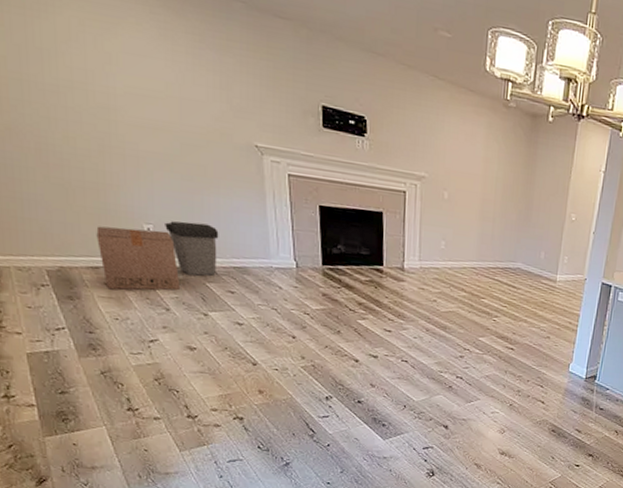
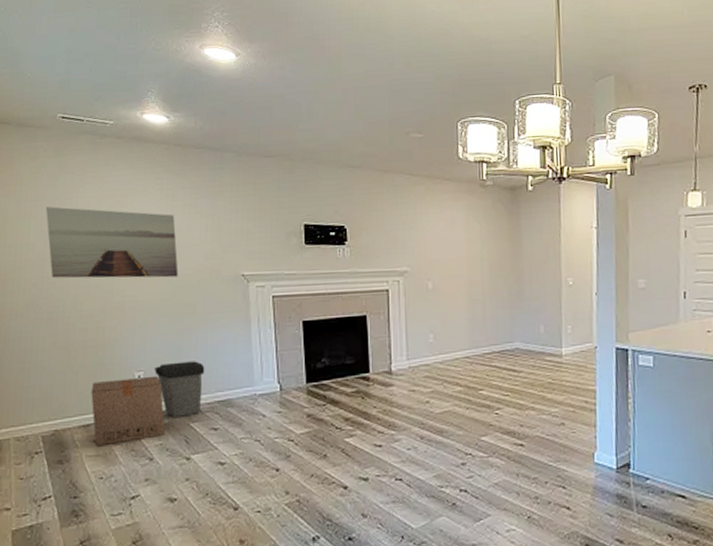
wall art: none [15,15,185,133] -> present [46,206,179,279]

